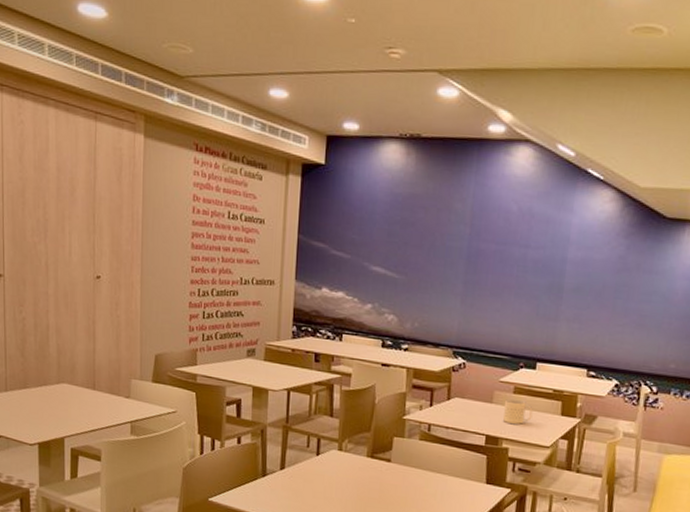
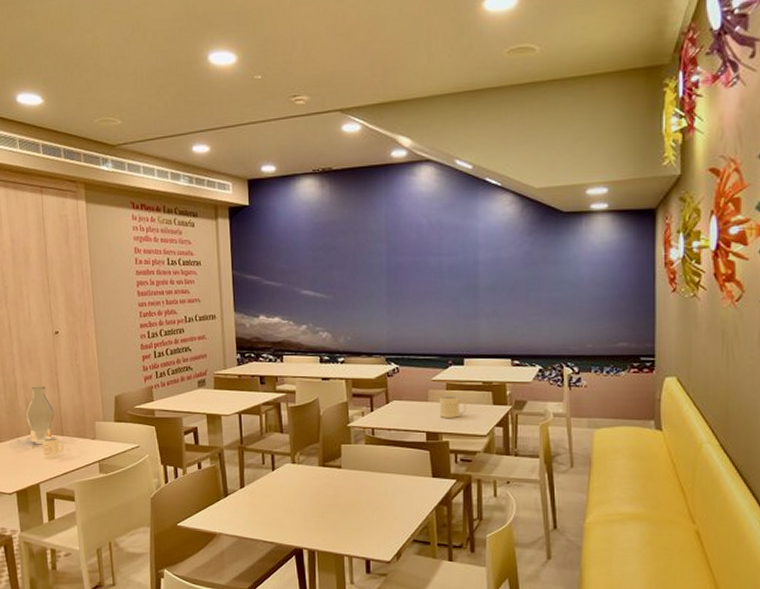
vase: none [56,332,87,397] -> present [25,386,54,445]
mug: none [71,390,94,413] -> present [42,438,64,458]

